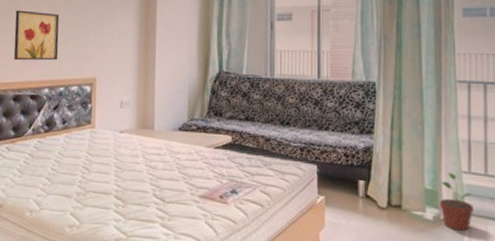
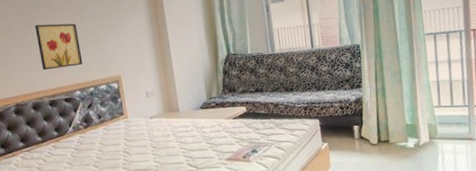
potted plant: present [439,172,474,231] -> none [417,108,445,152]

